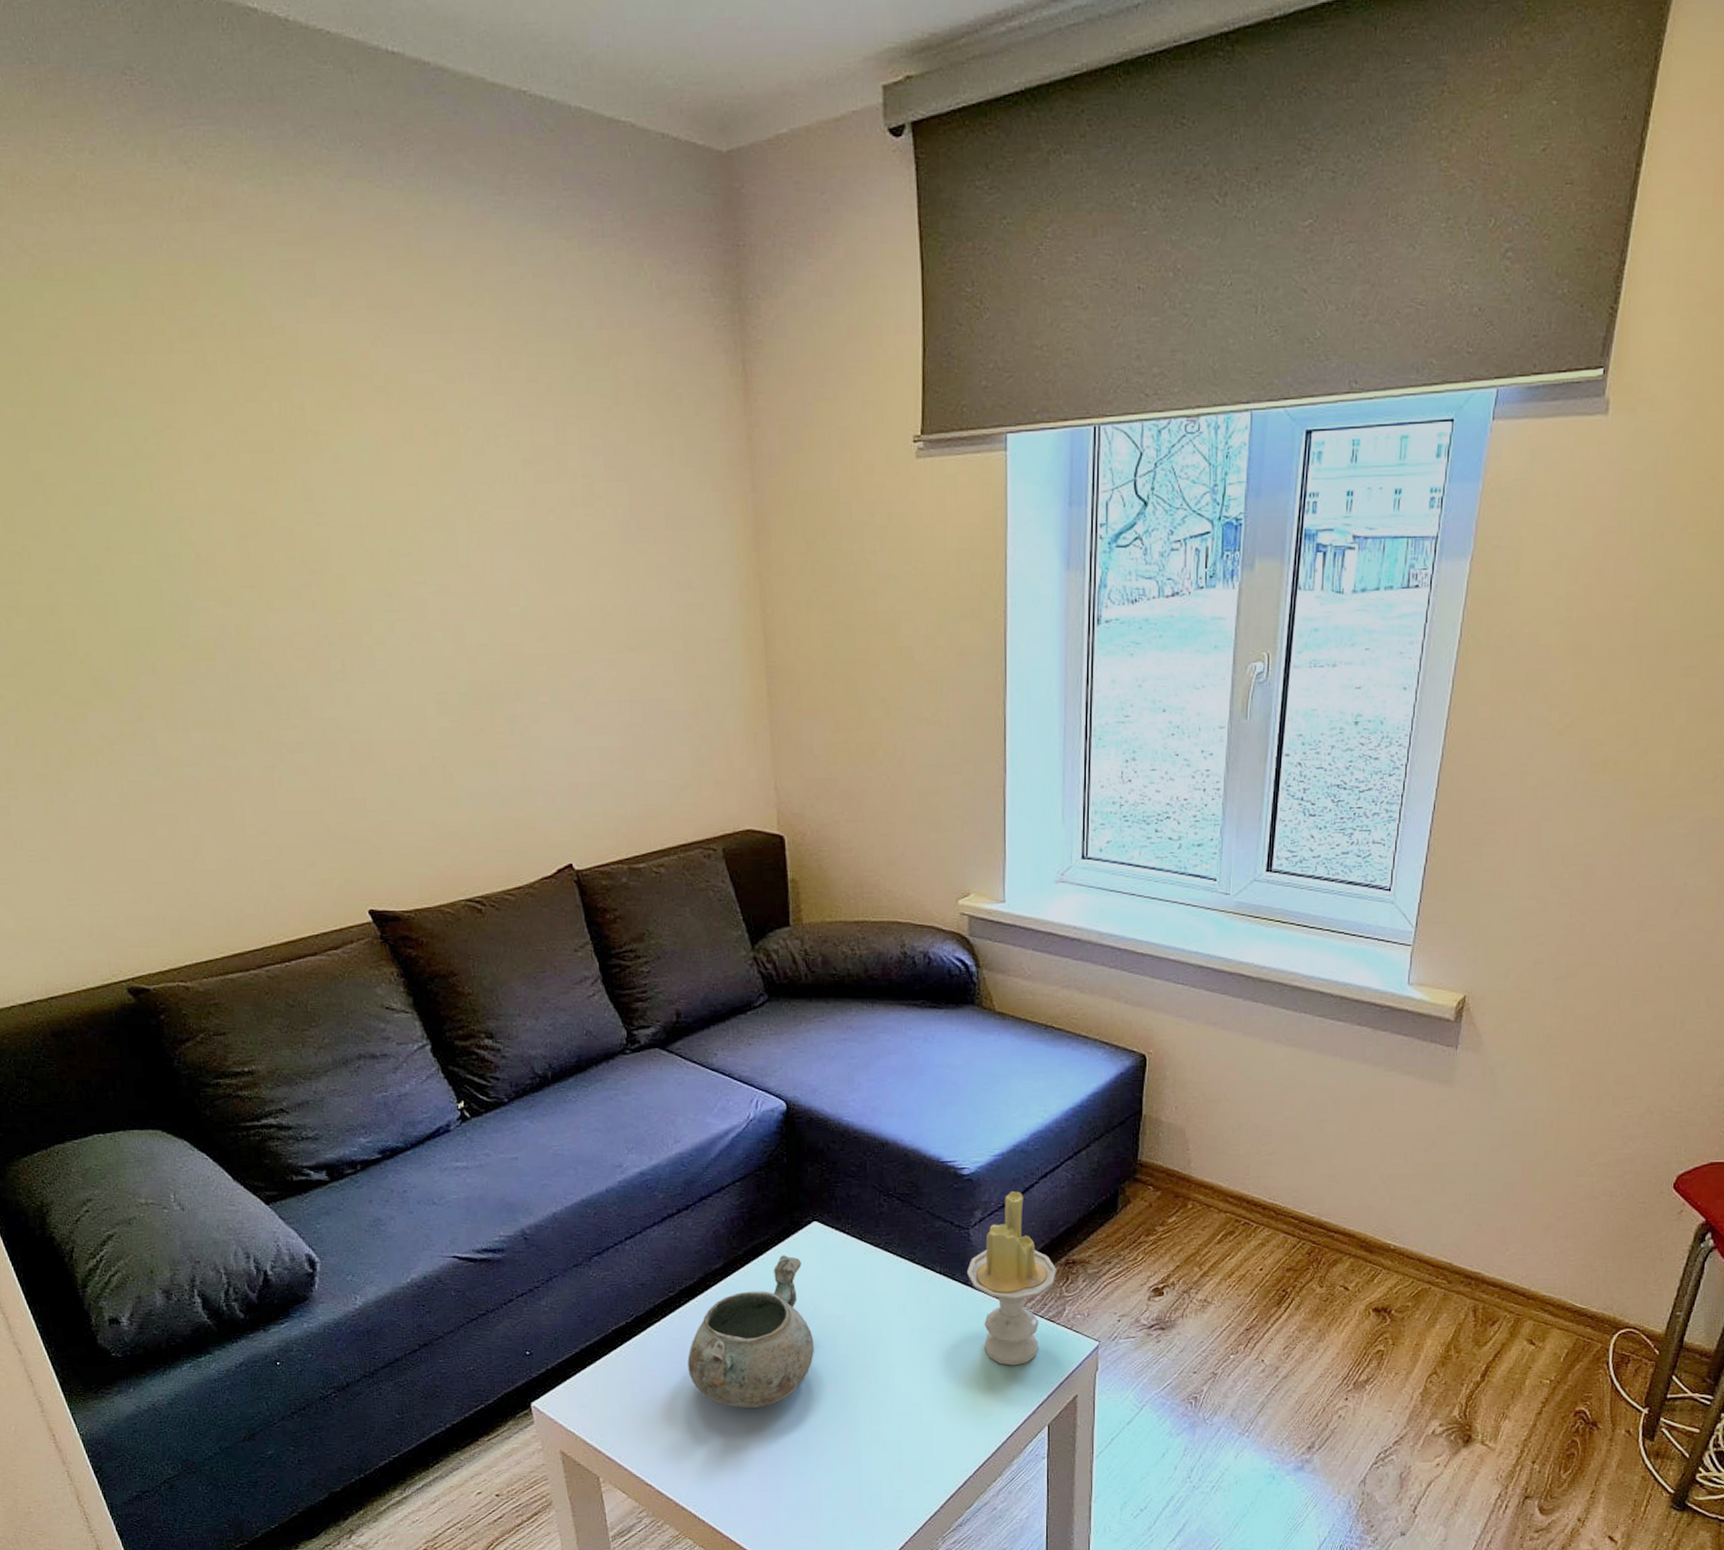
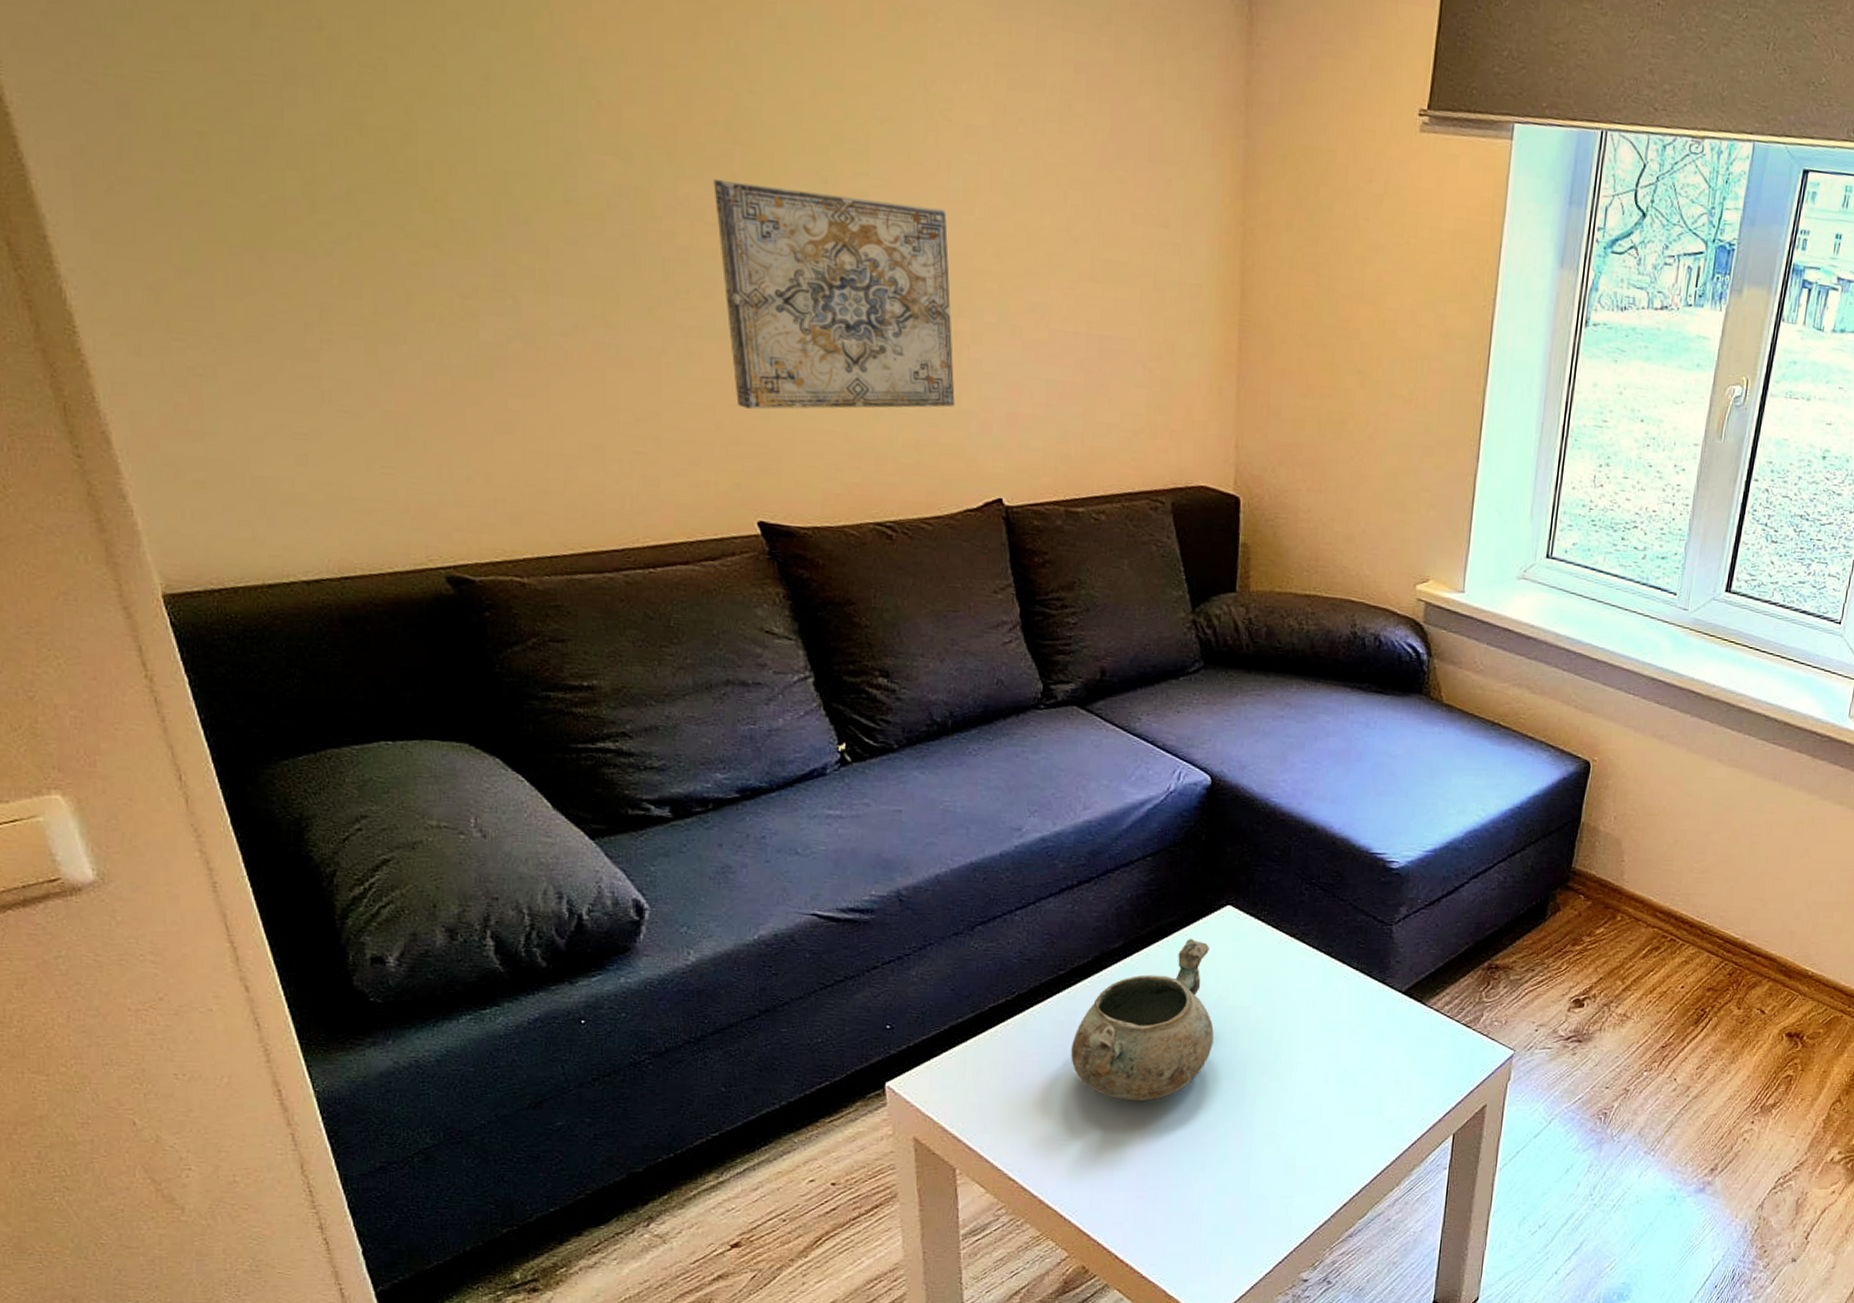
wall art: none [297,604,522,810] -> present [713,178,955,410]
candle: present [967,1191,1056,1366] -> none [1385,889,1478,1071]

